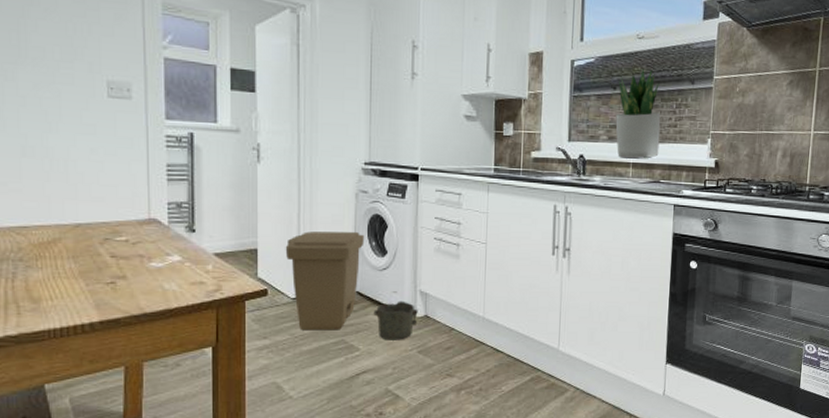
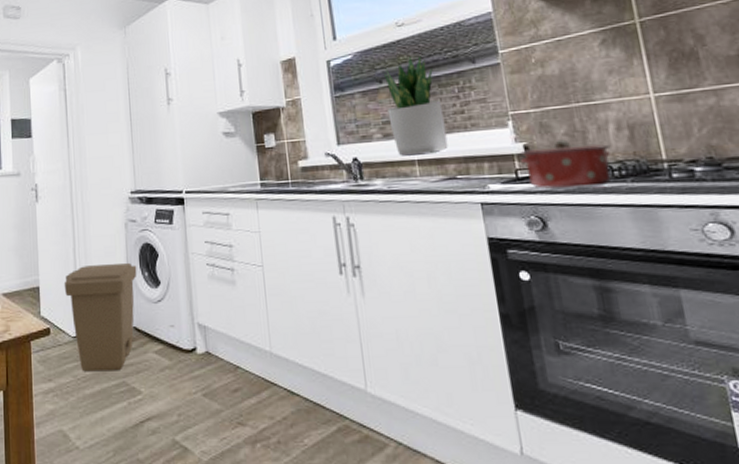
bucket: present [373,301,418,341] -> none [152,335,199,382]
casserole: none [709,159,775,200] -> present [519,139,612,189]

